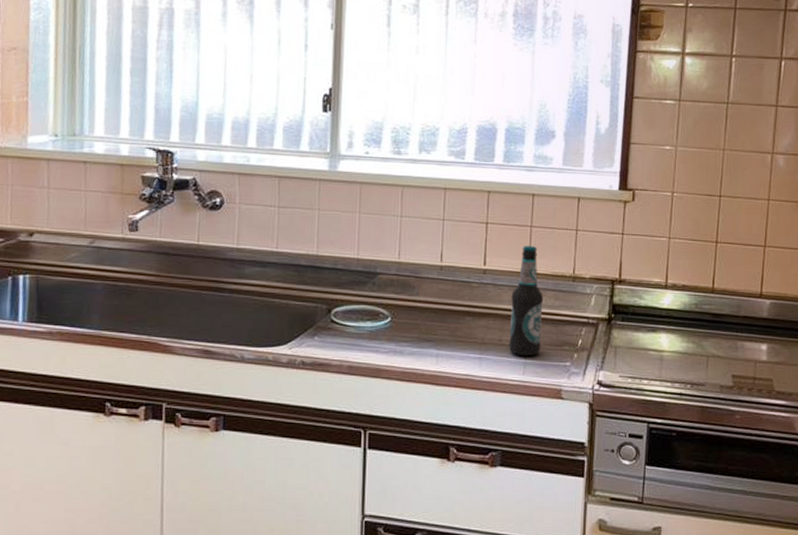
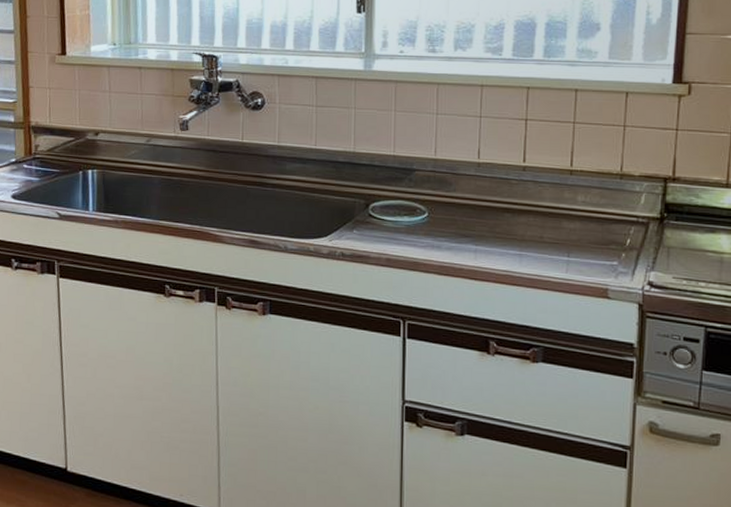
bottle: present [509,245,544,357] -> none [551,141,589,255]

